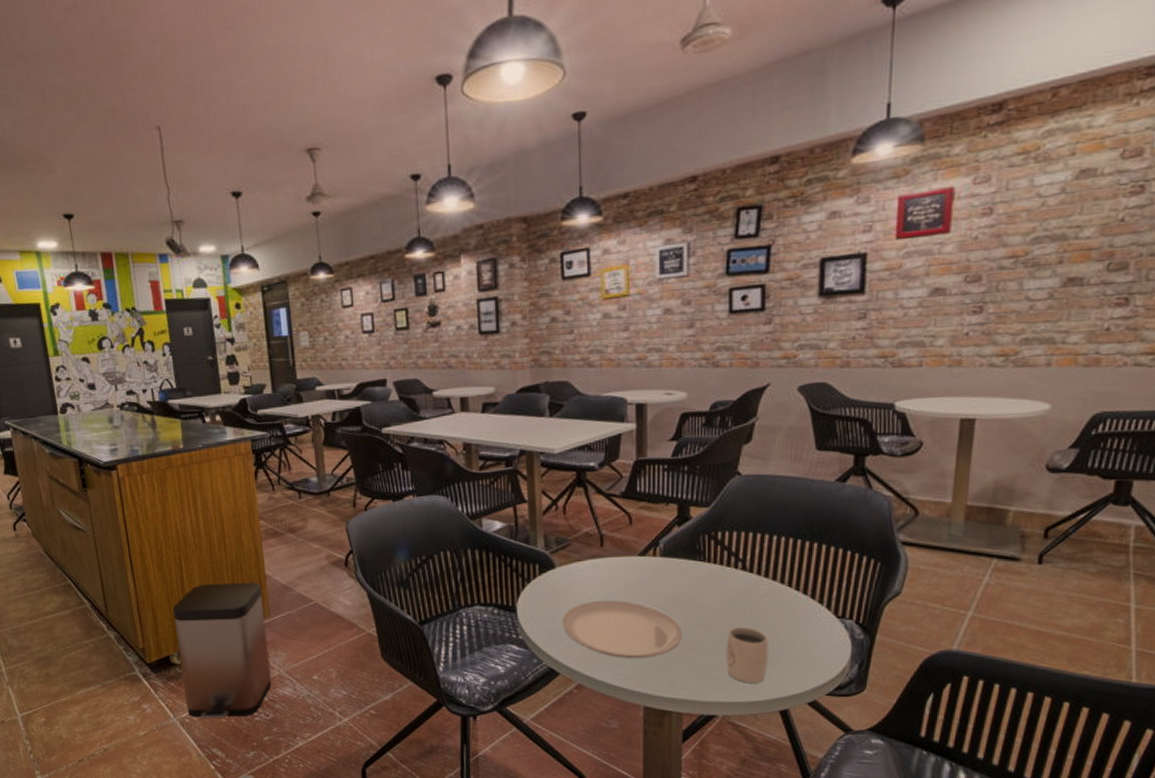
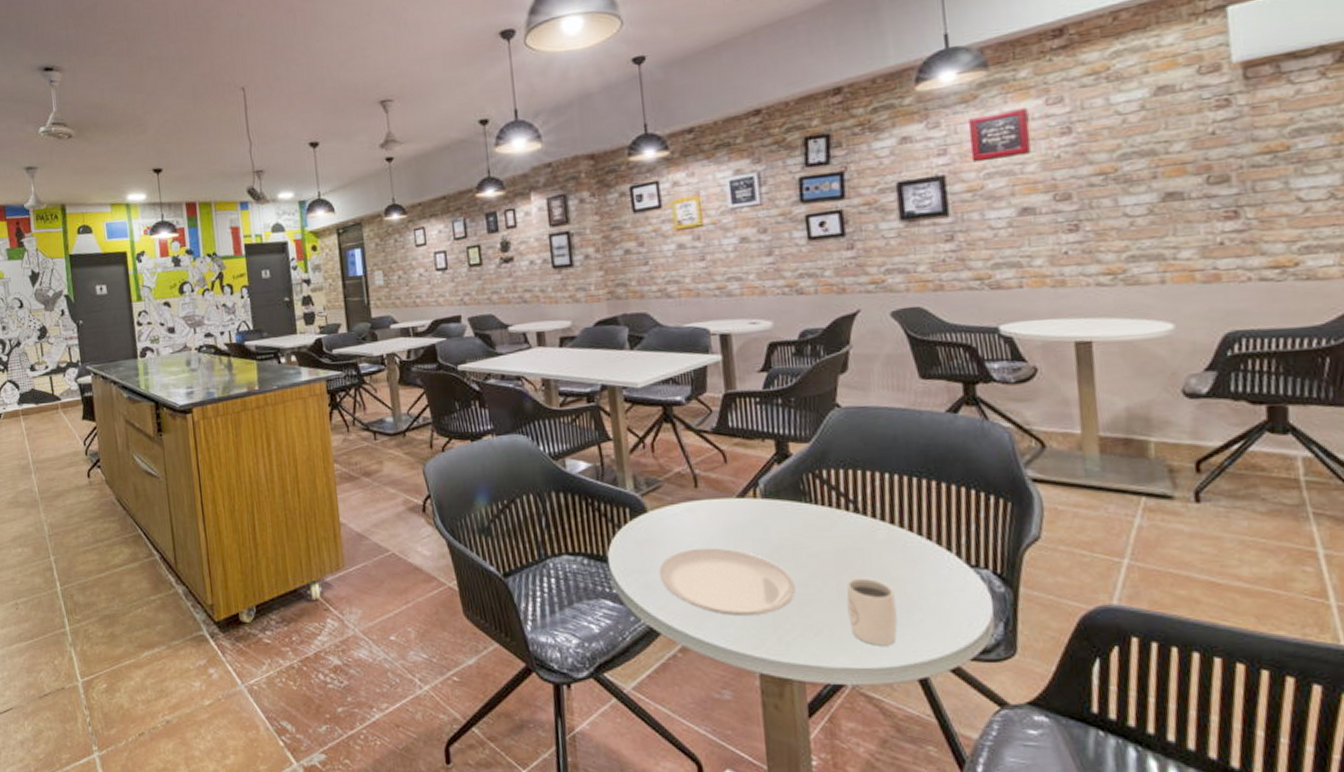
pedal bin: present [172,582,272,719] -> none [243,530,346,686]

